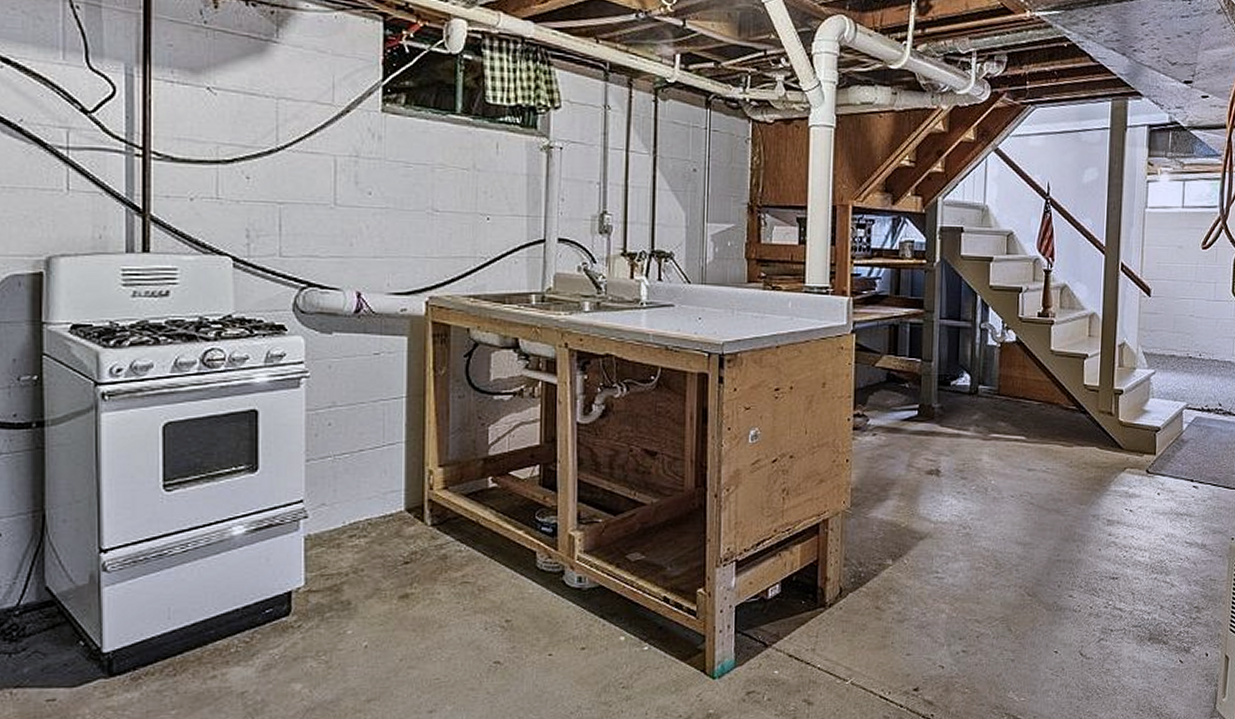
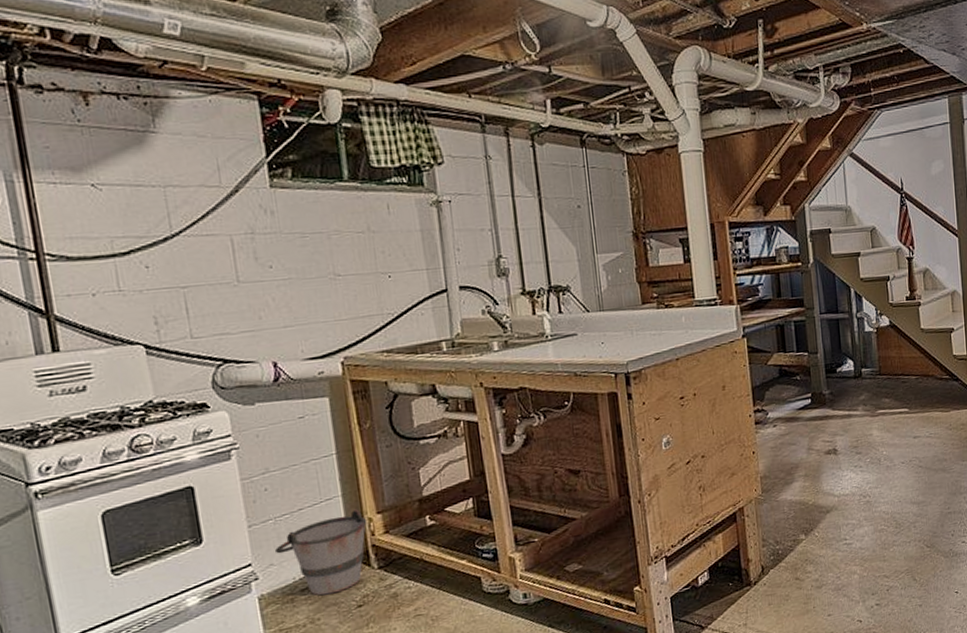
bucket: none [328,459,427,545] -> present [274,509,367,596]

